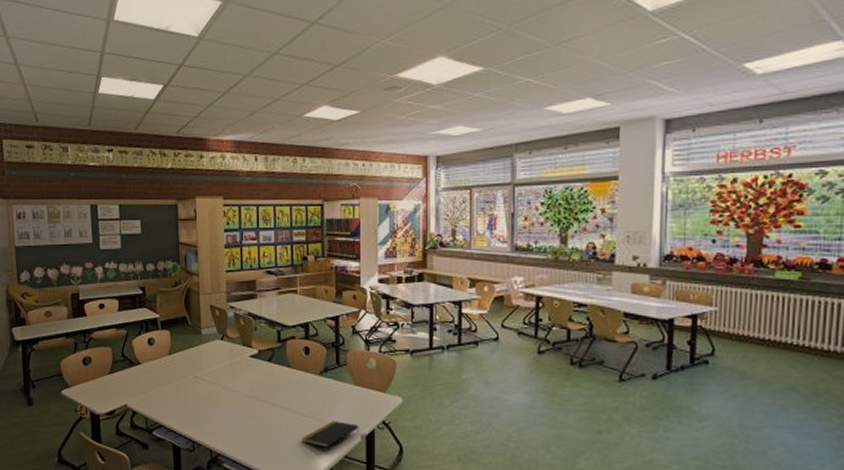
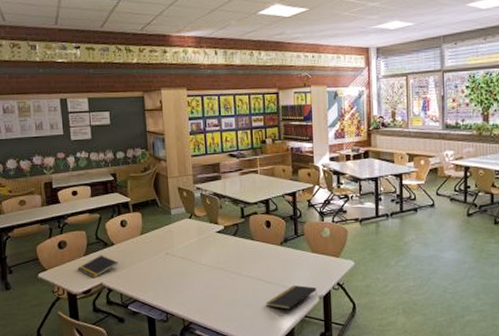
notepad: none [102,374,144,399] -> present [78,255,118,279]

